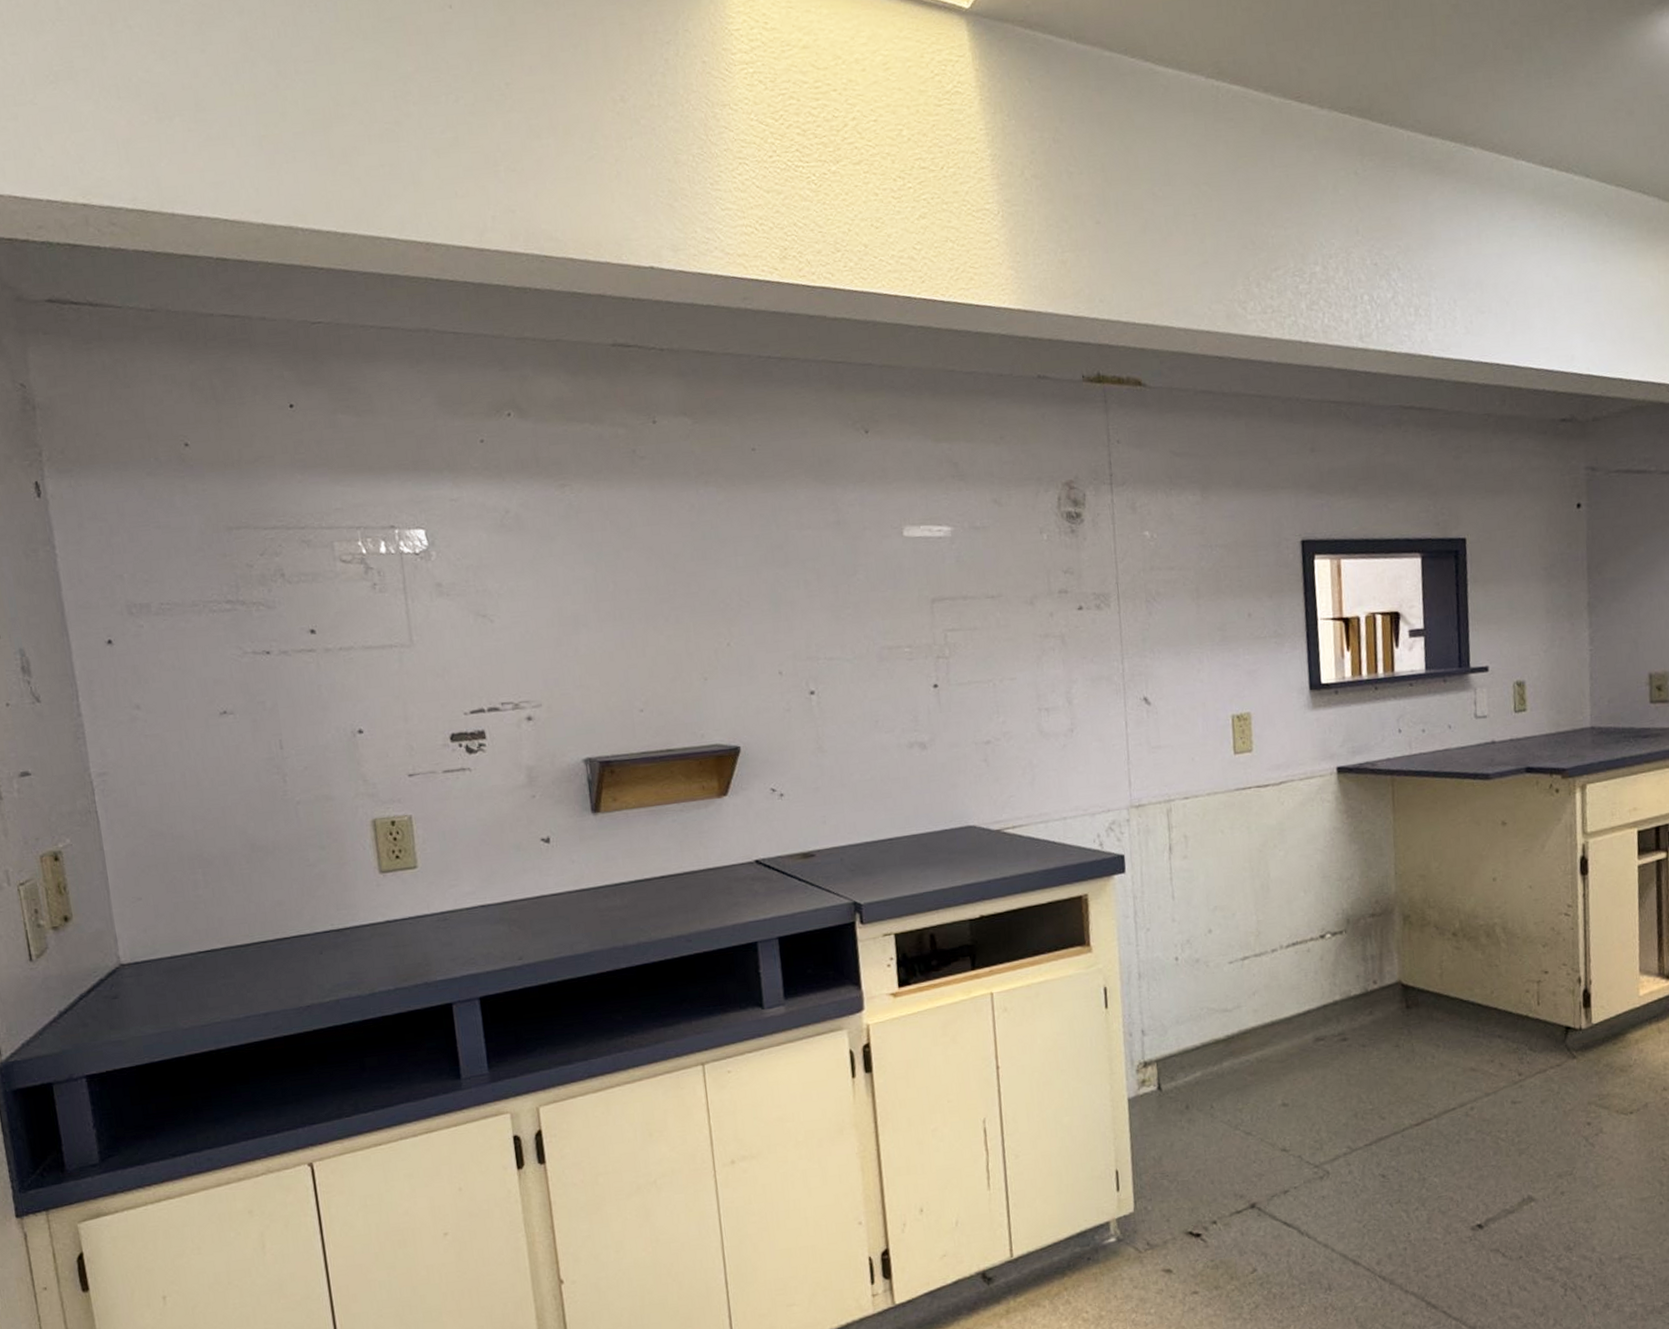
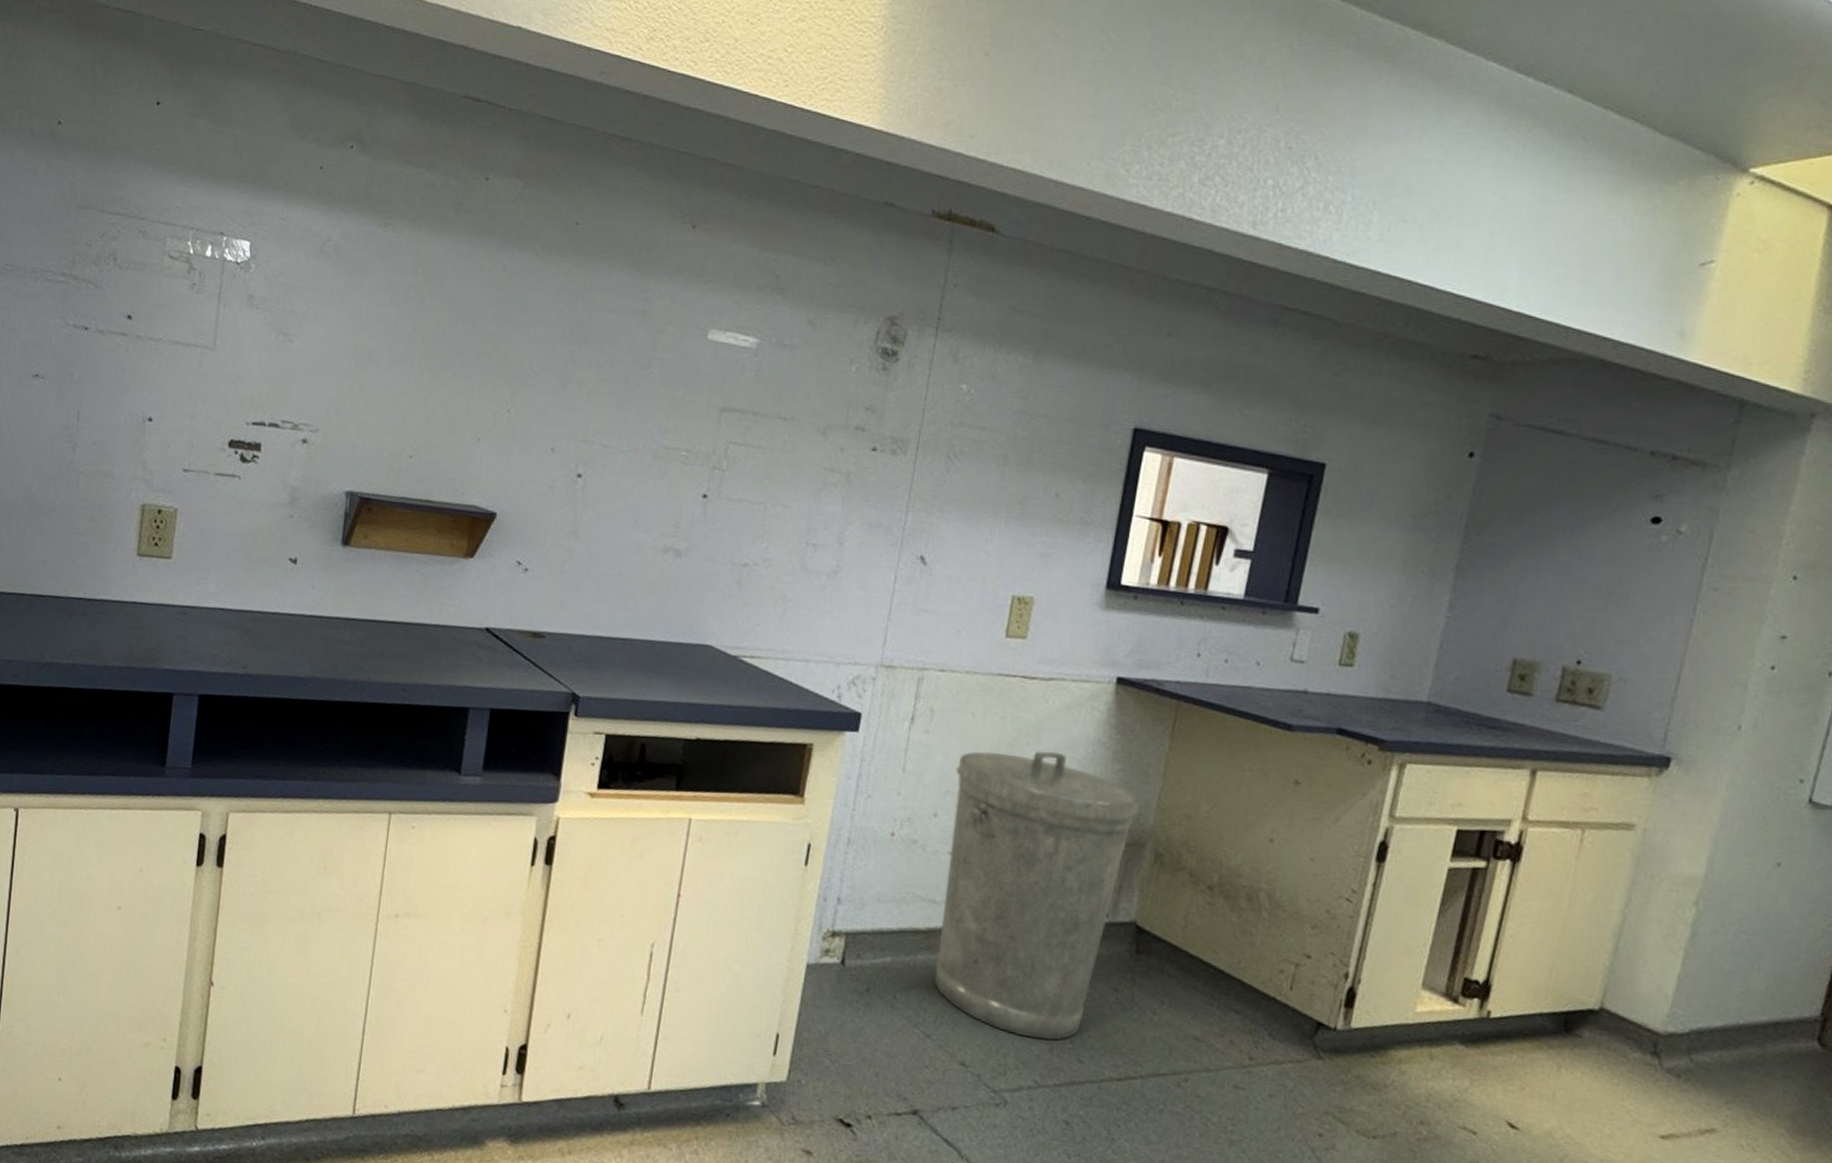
trash can: none [1218,846,1382,1111] -> present [934,751,1140,1040]

